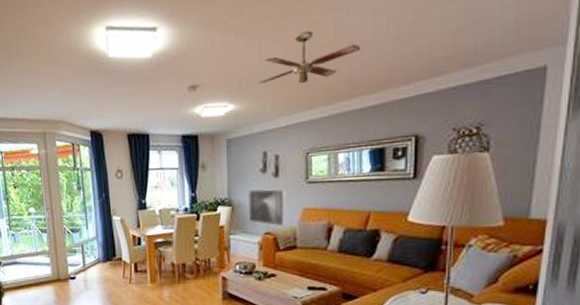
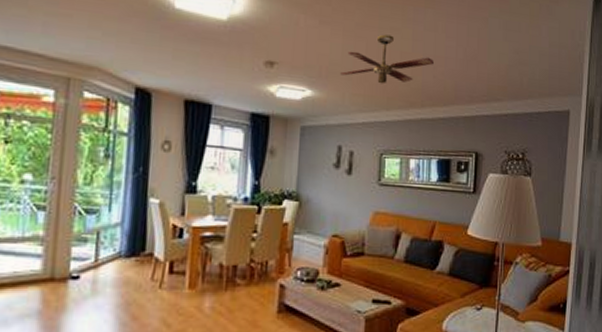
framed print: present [247,188,286,227] -> none [315,184,357,230]

